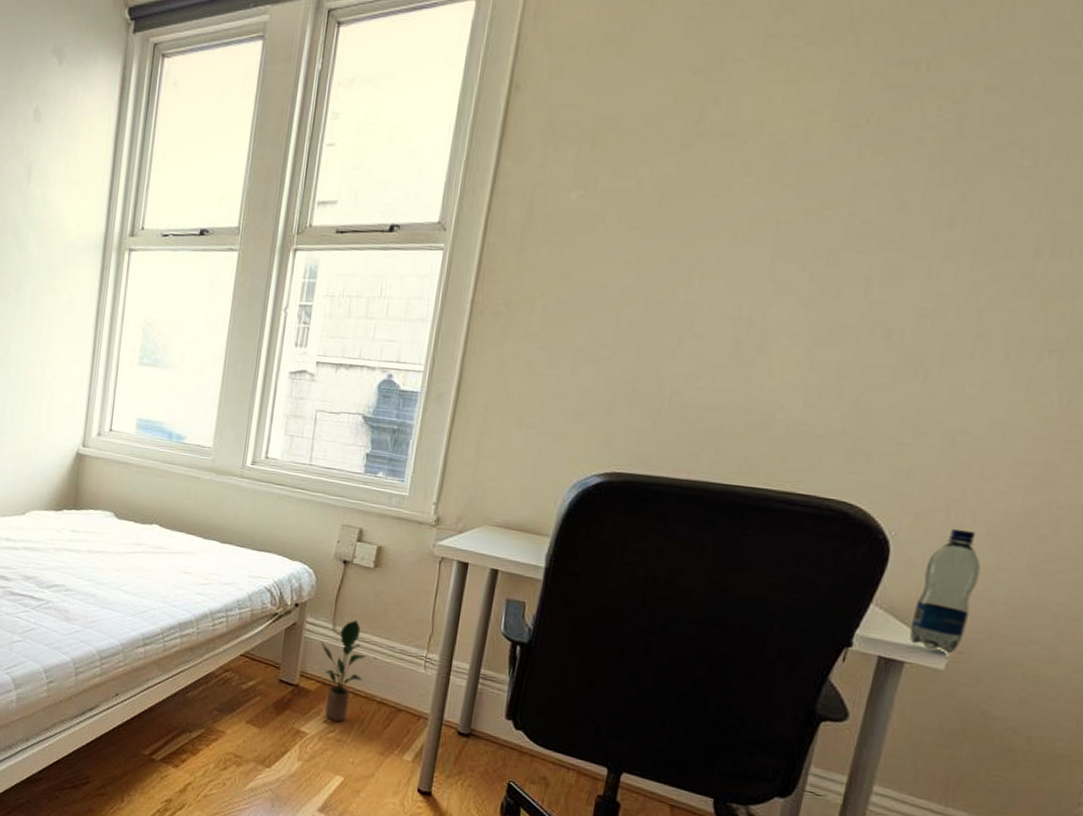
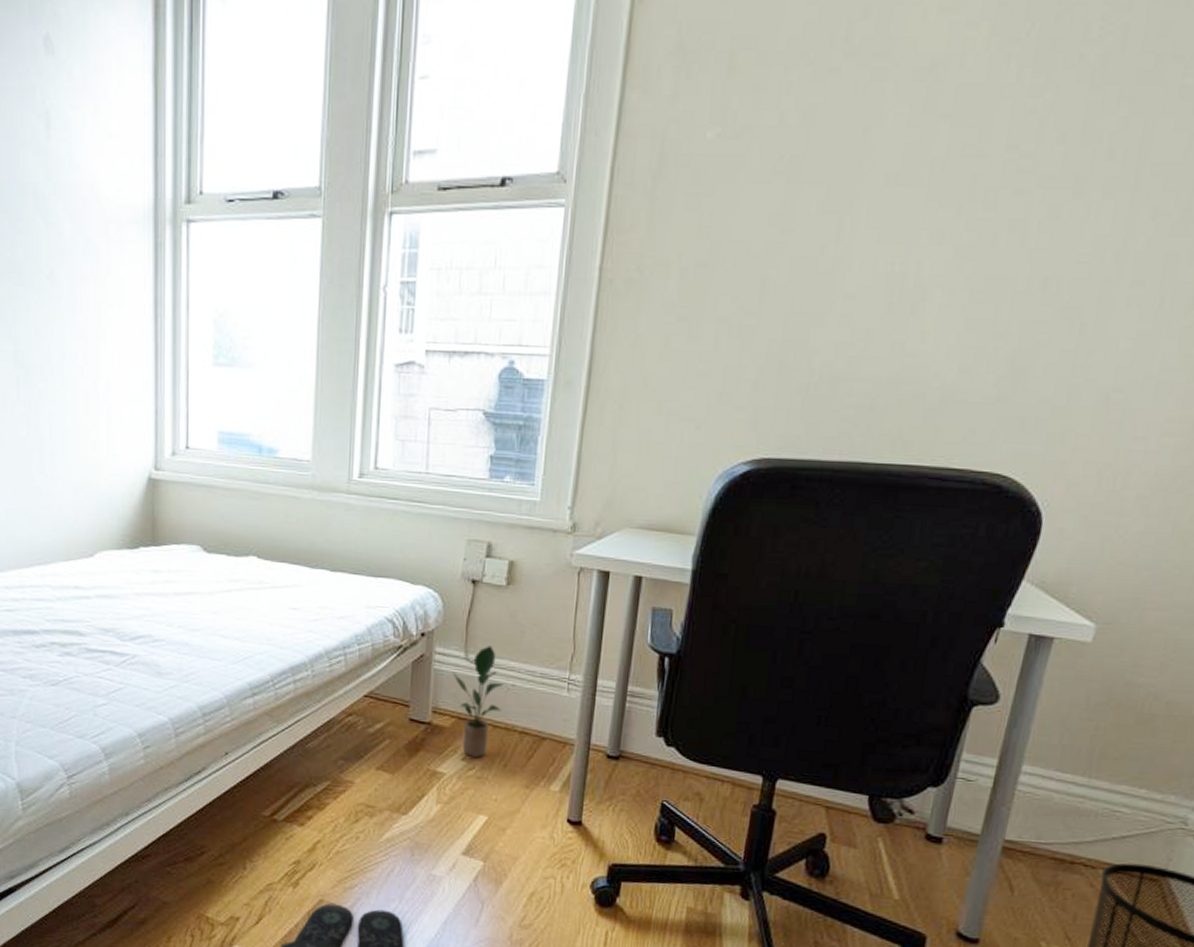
bottle: present [909,528,982,653] -> none [1058,494,1130,624]

